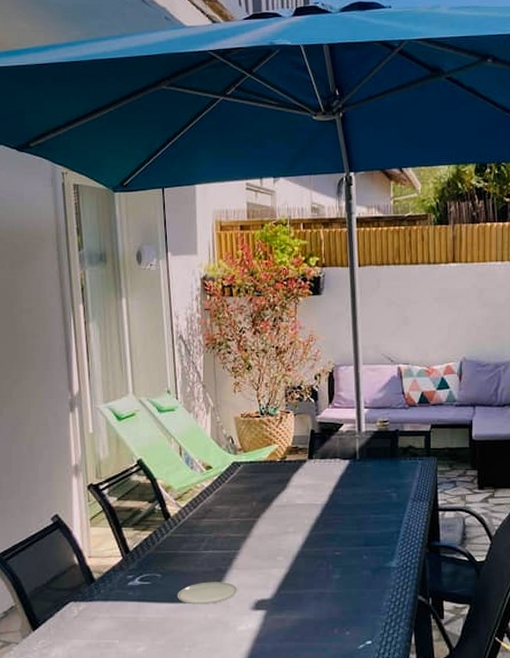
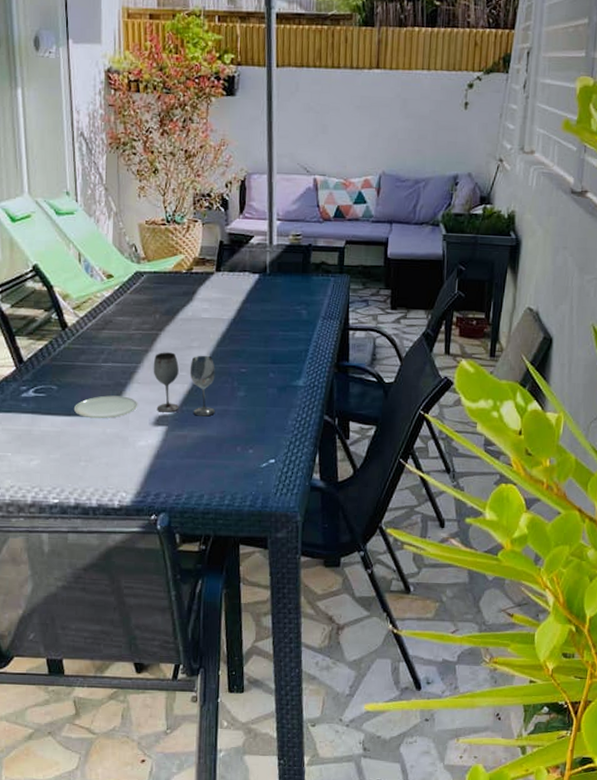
wineglass: none [251,538,312,600] -> present [153,352,216,417]

